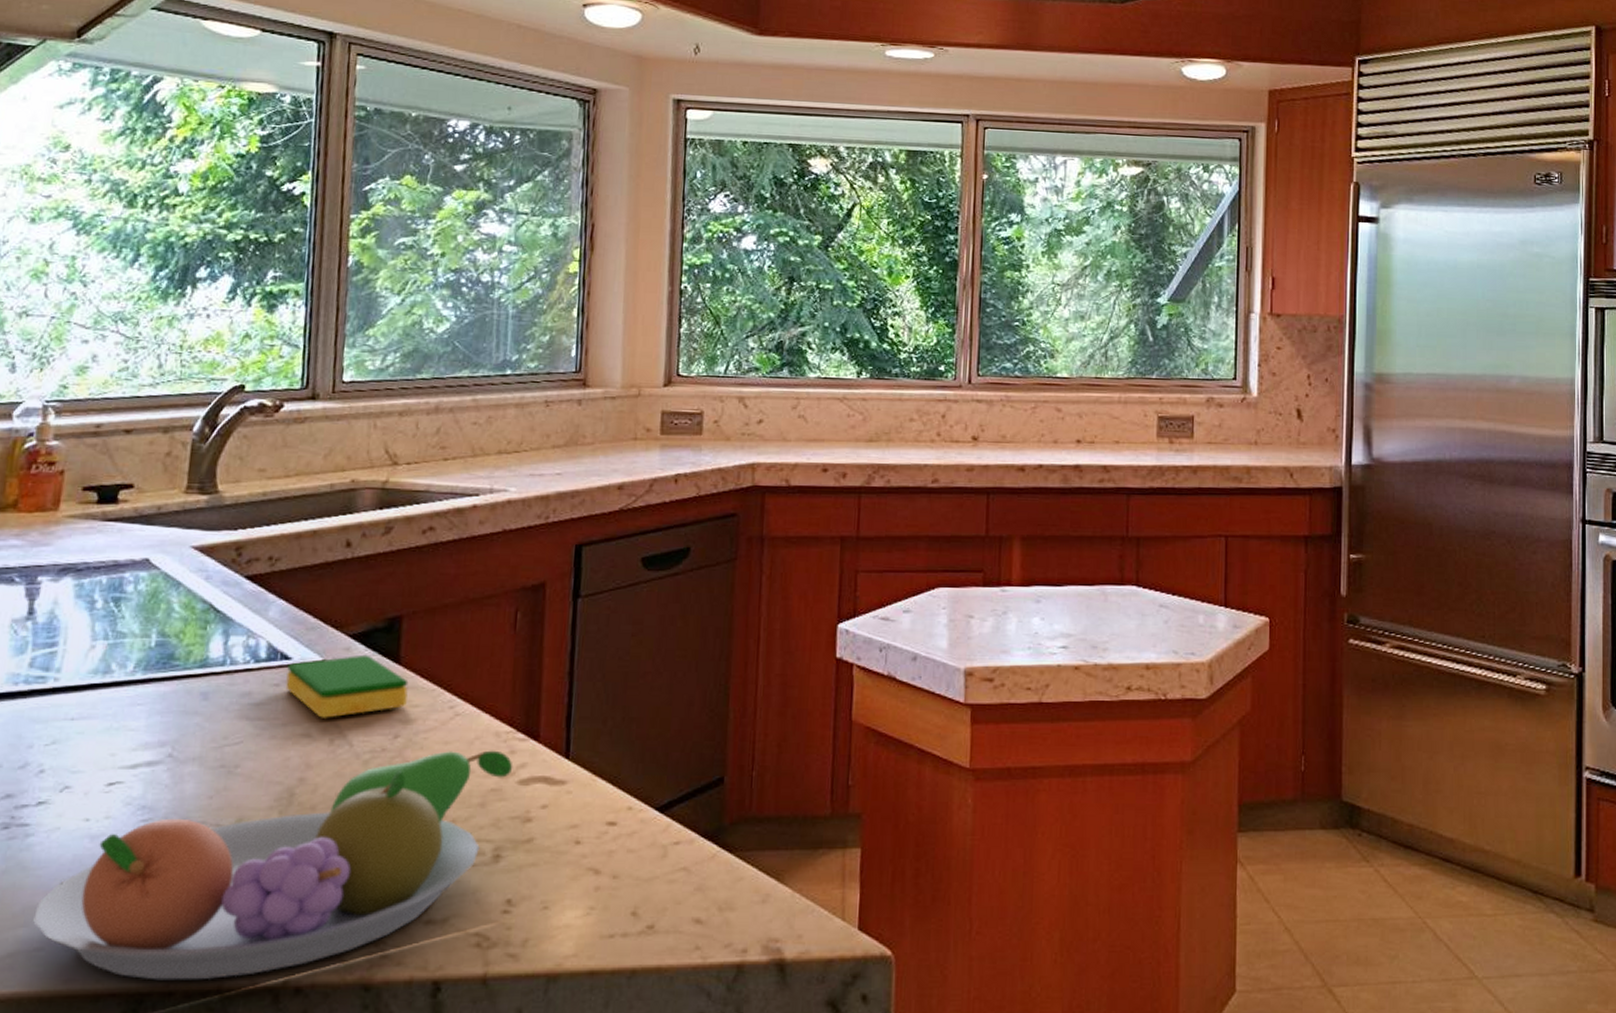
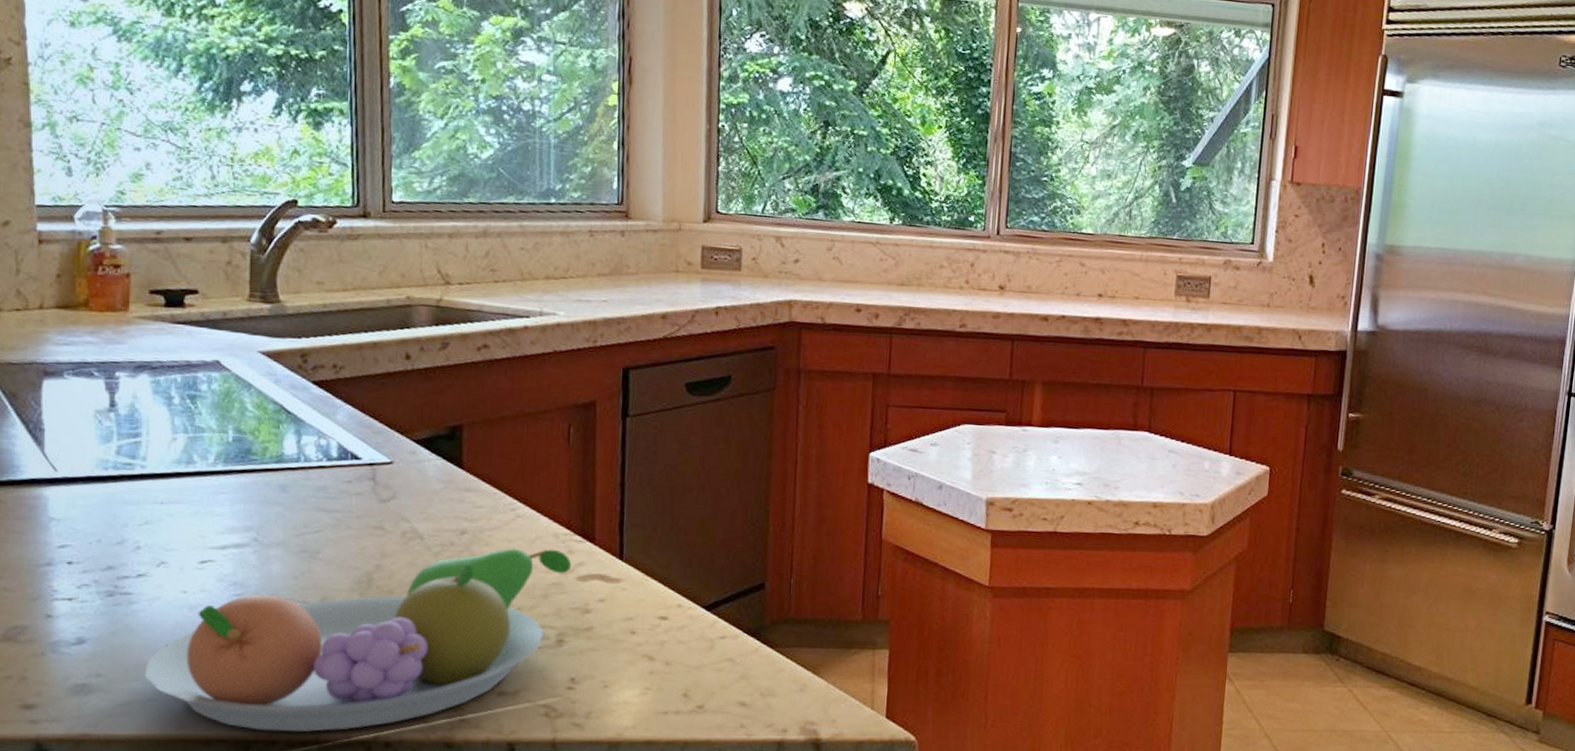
dish sponge: present [285,654,409,718] -> none [357,458,472,514]

